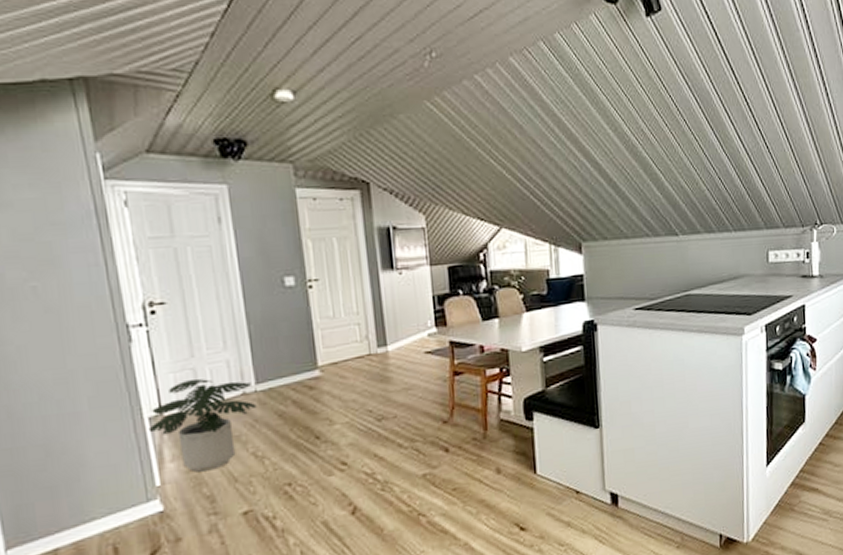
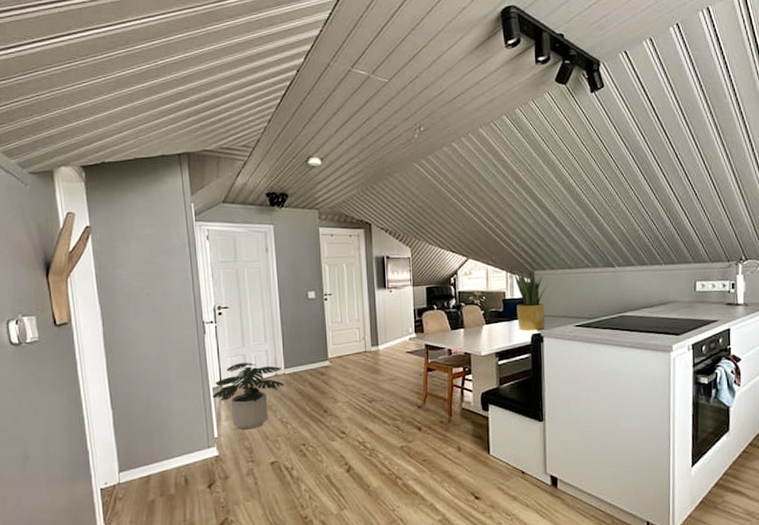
planter: none [559,239,600,318] -> present [514,269,548,331]

